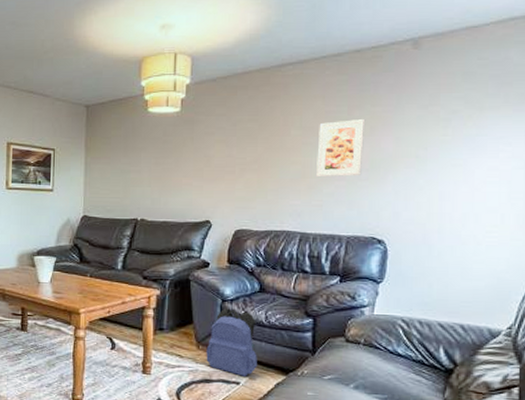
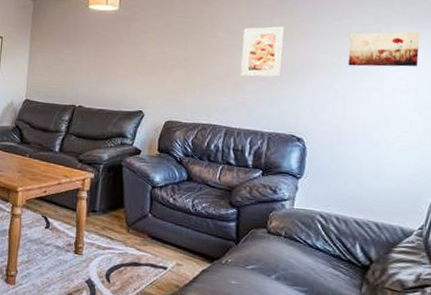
backpack: present [206,308,257,376] -> none [135,194,184,262]
wall art: none [435,116,515,158] -> present [348,31,420,67]

